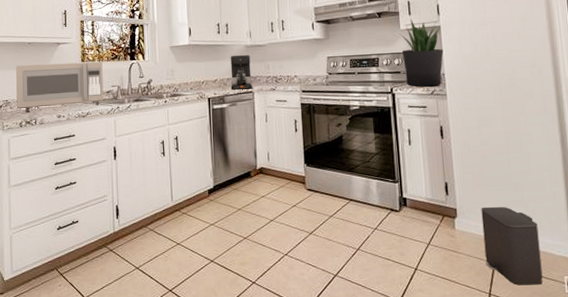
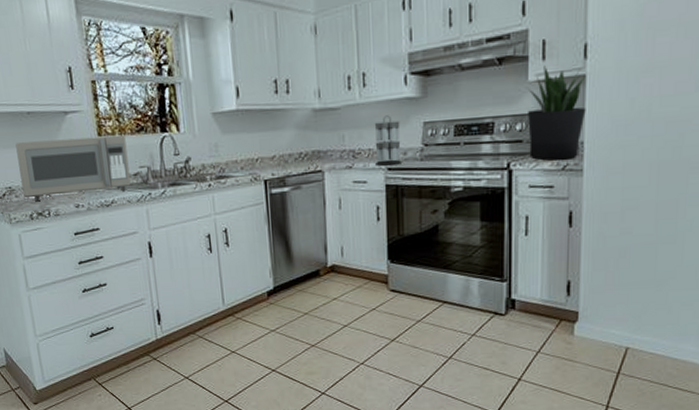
coffee maker: present [230,54,253,90] -> none [292,121,323,169]
spice rack: none [291,51,312,89] -> present [374,115,402,166]
pedal bin: present [481,206,543,285] -> none [607,308,681,397]

